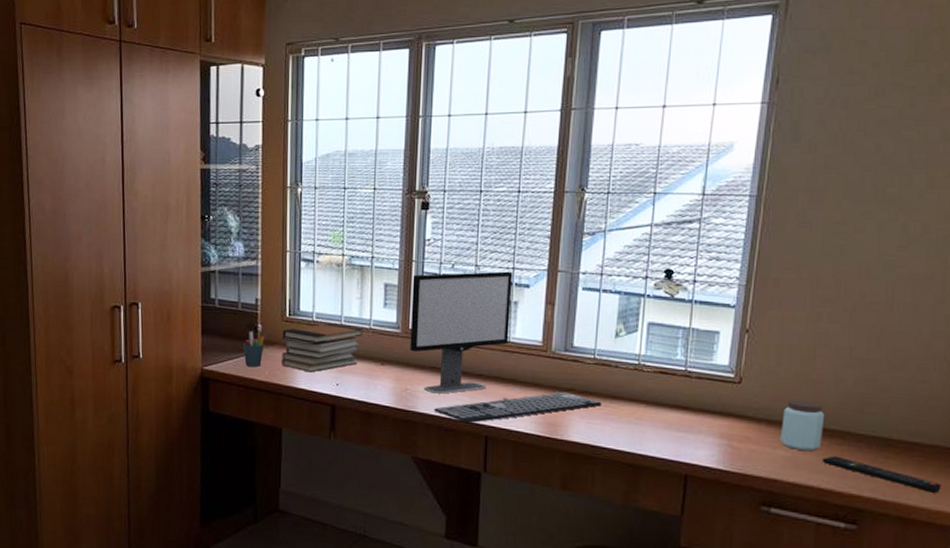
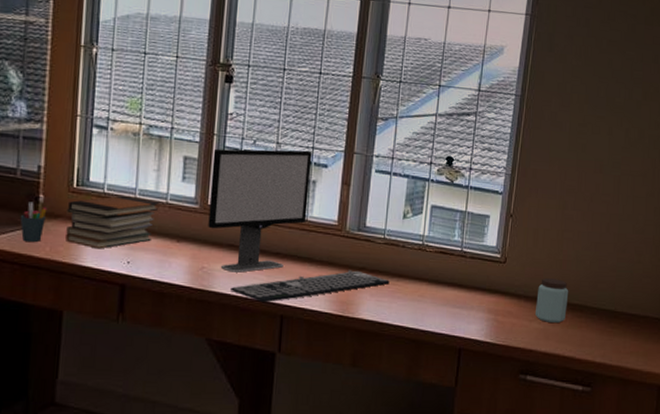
remote control: present [821,456,941,493] -> none [566,327,650,357]

